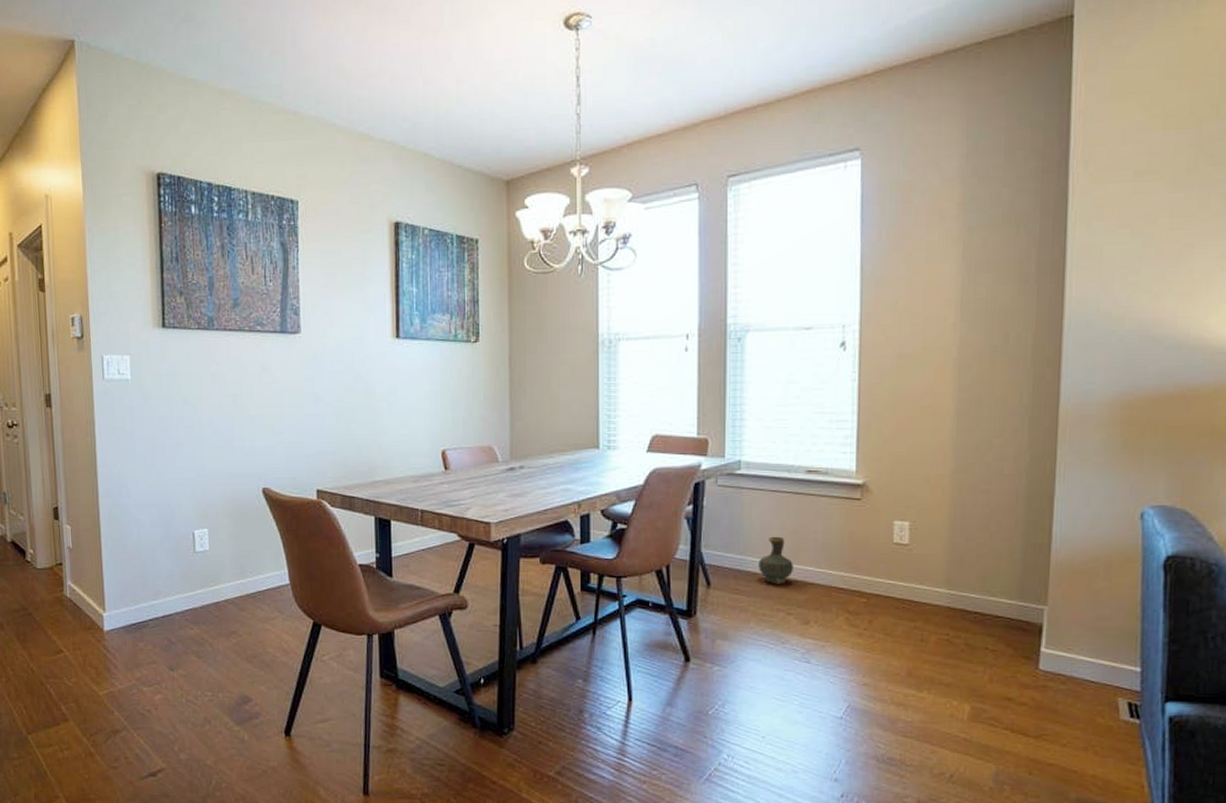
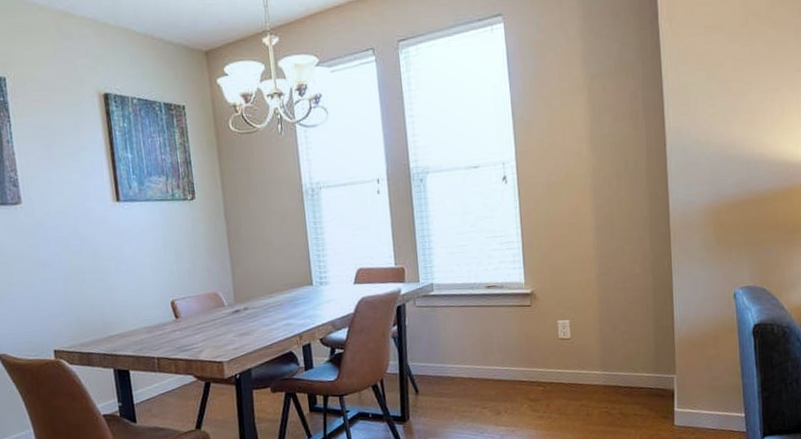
ceramic jug: present [758,536,793,584] -> none [455,344,484,385]

